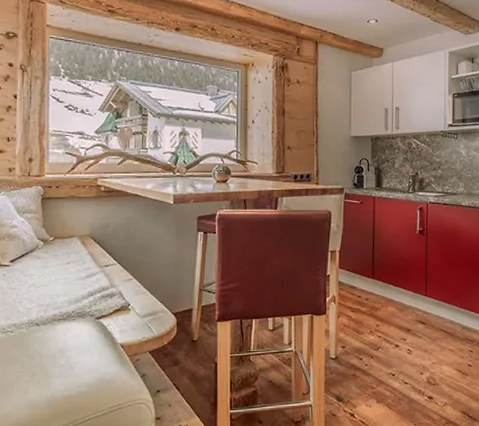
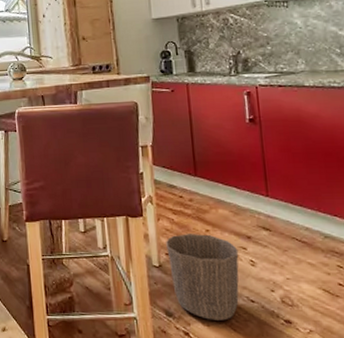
waste basket: none [343,328,400,402] -> present [166,234,239,321]

